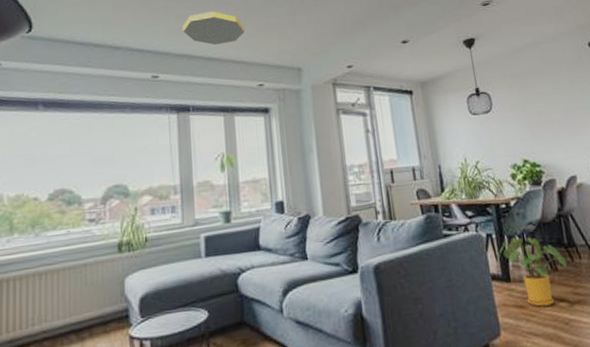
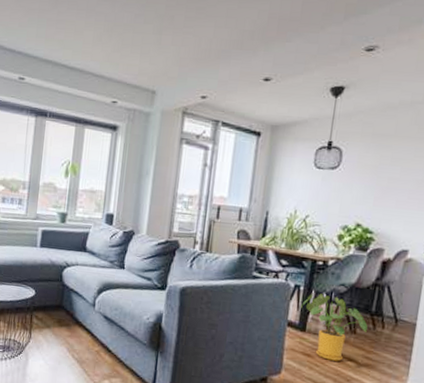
ceiling light: present [182,11,246,45] -> none [52,19,110,56]

